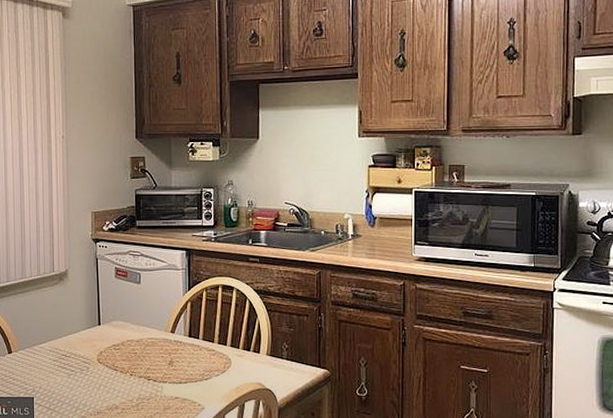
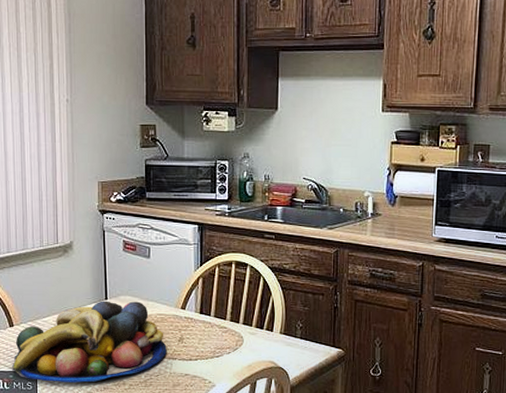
fruit bowl: none [10,326,157,408] -> present [12,301,167,384]

